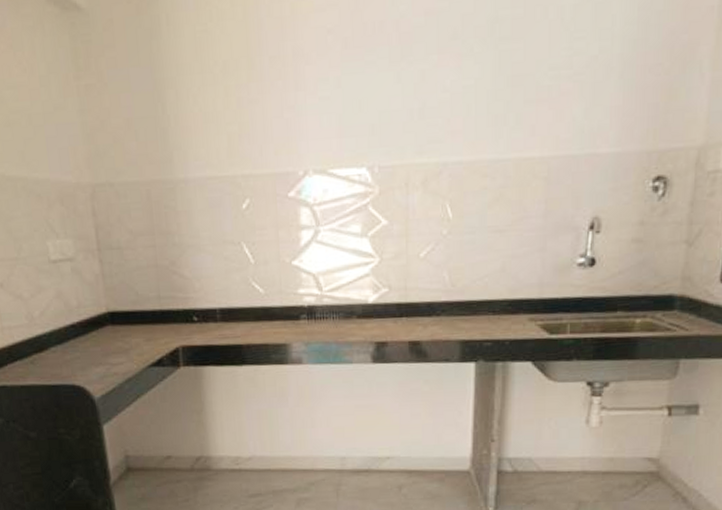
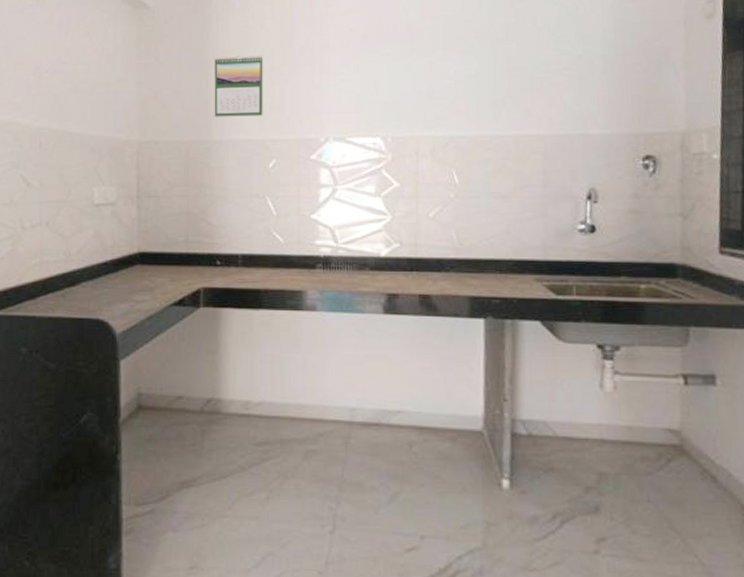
calendar: none [169,69,232,151] -> present [214,55,263,117]

